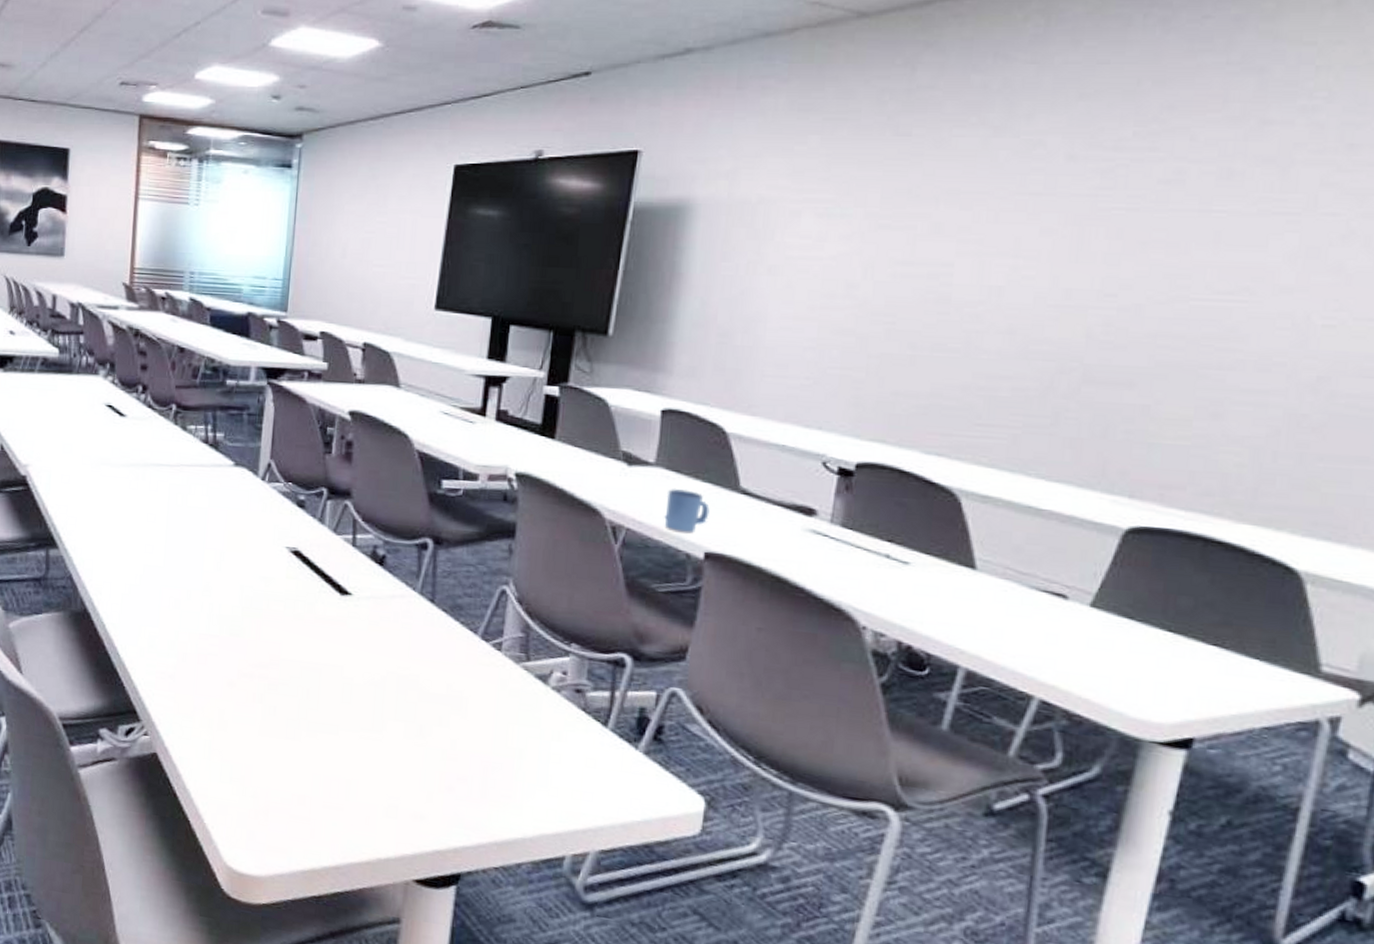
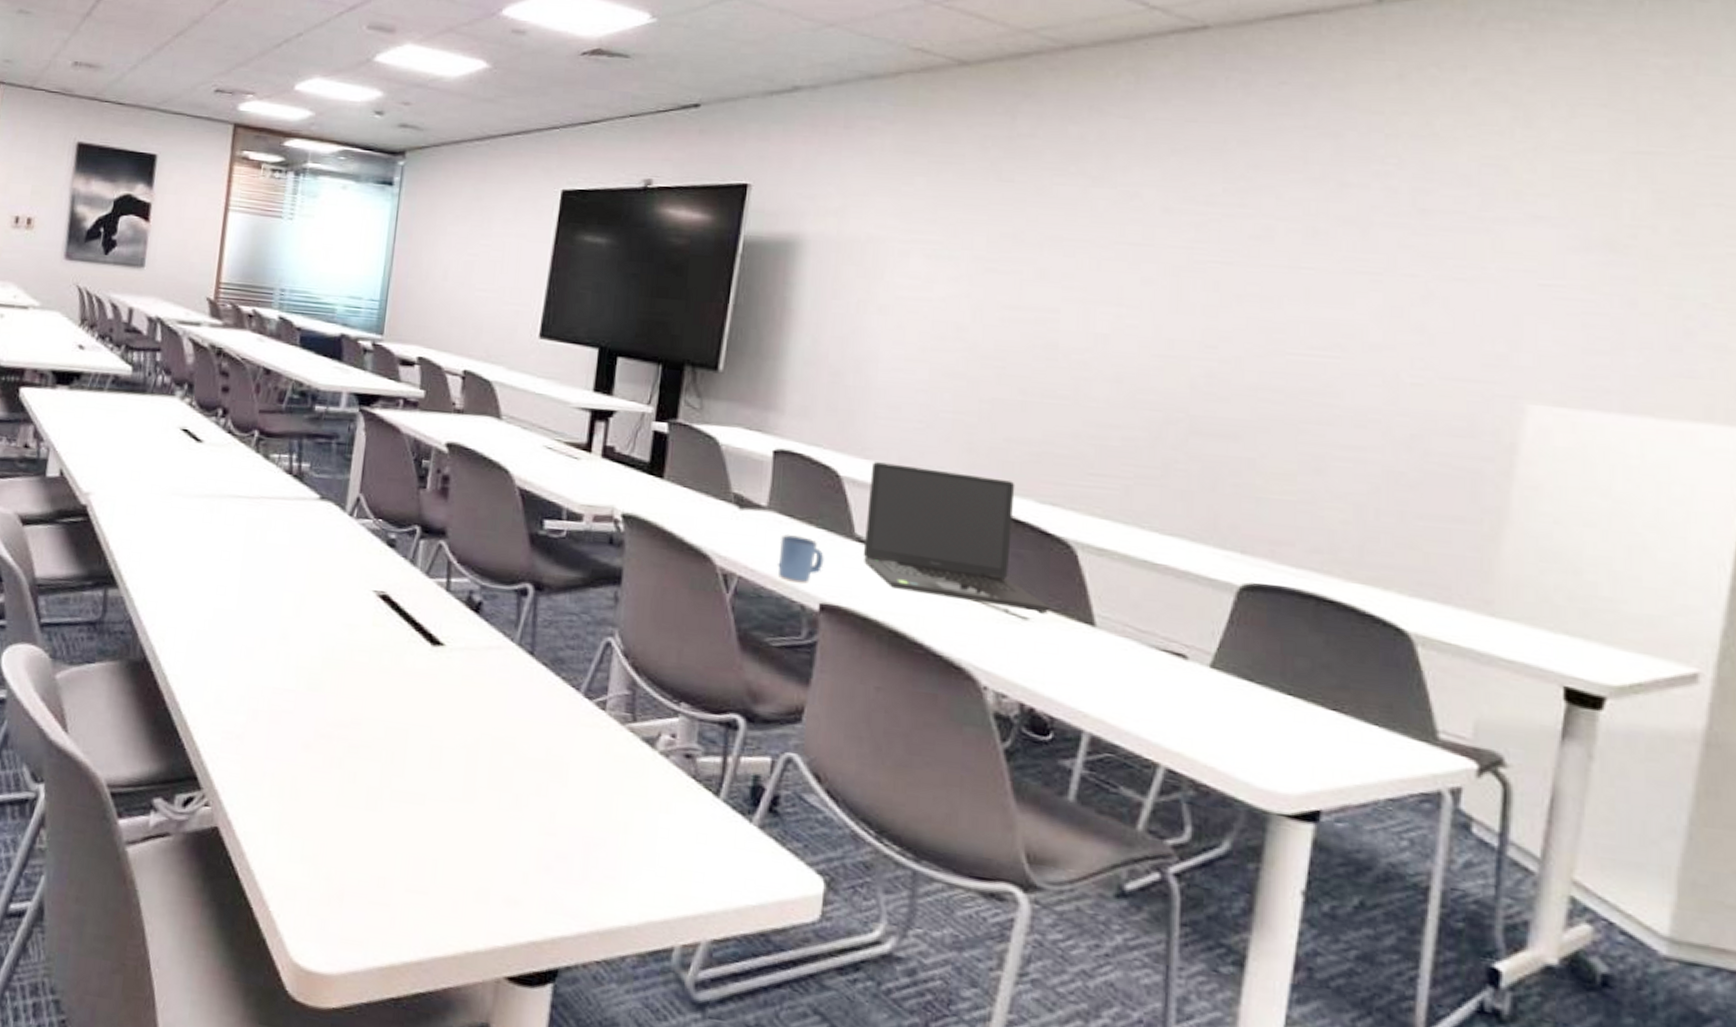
laptop: none [747,418,931,558] -> present [863,462,1050,613]

